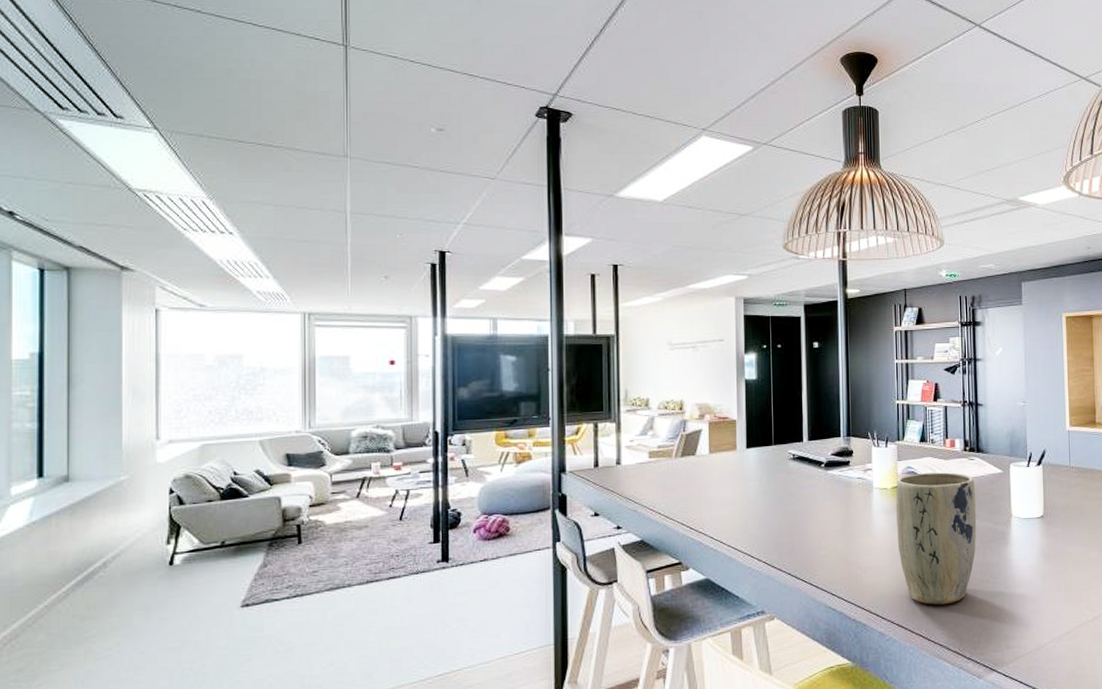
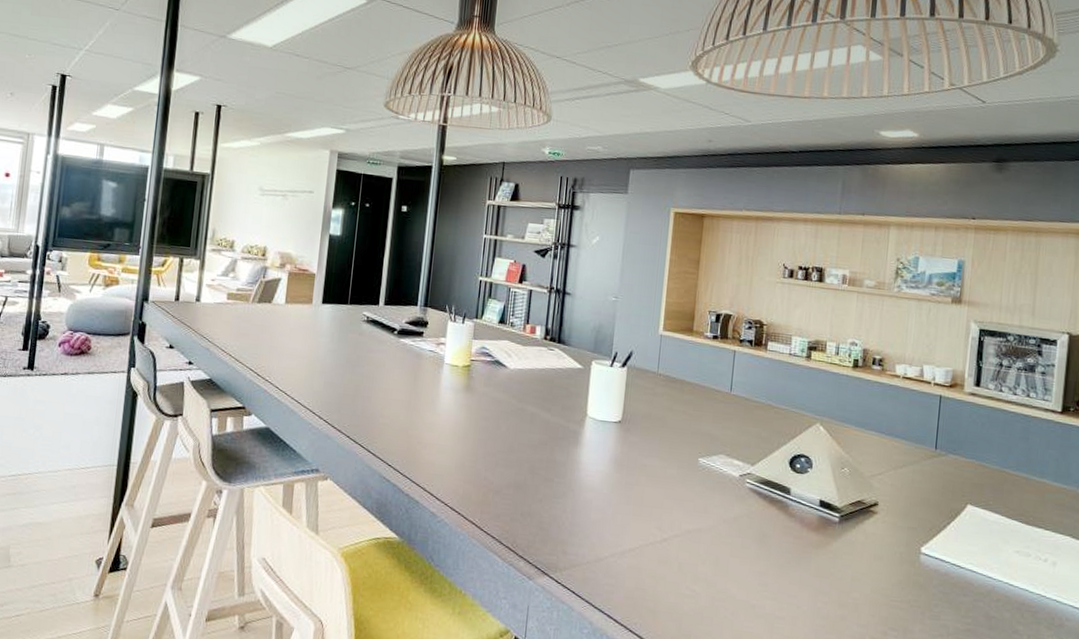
plant pot: present [896,472,977,605] -> none [462,355,552,497]

